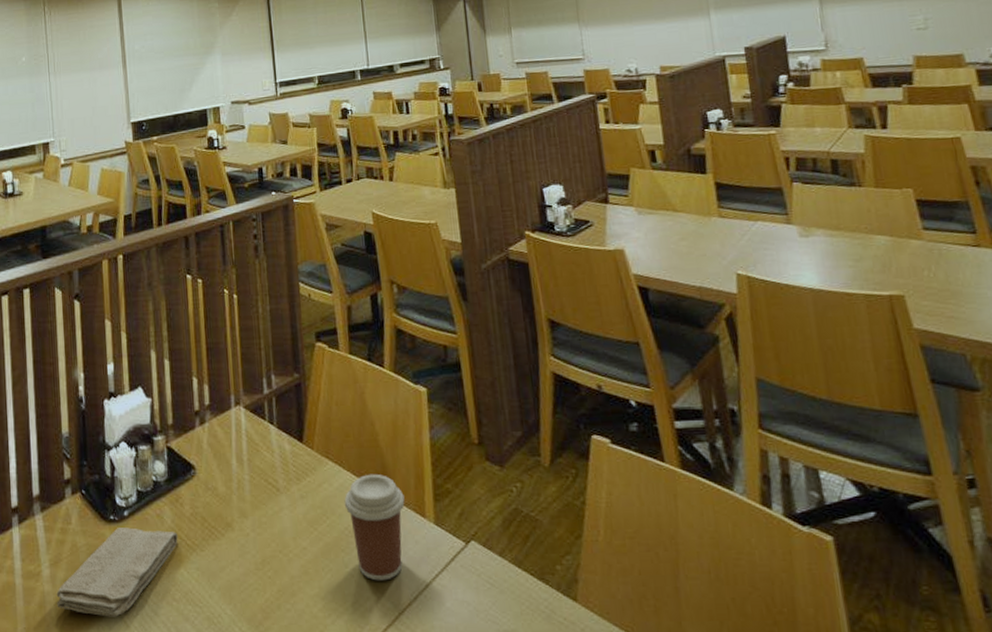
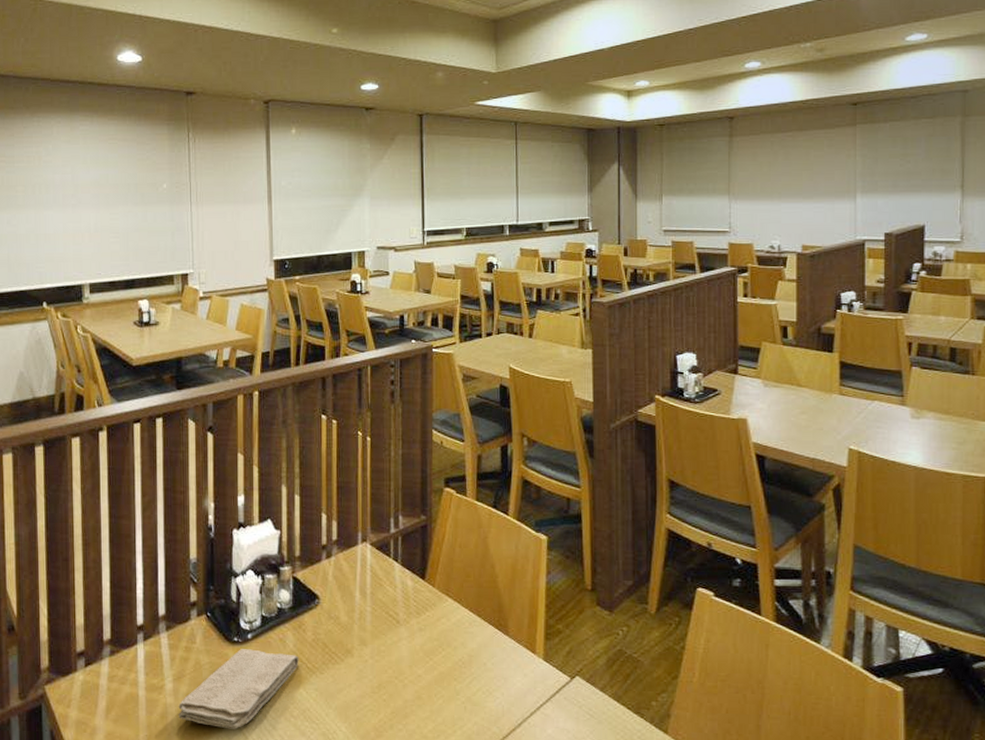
coffee cup: present [344,474,405,581] -> none [460,612,517,708]

